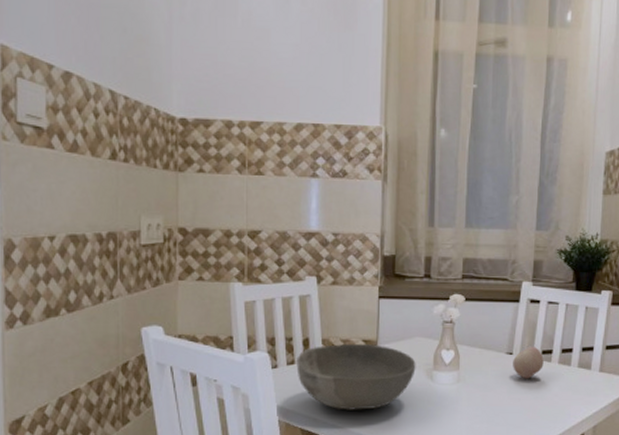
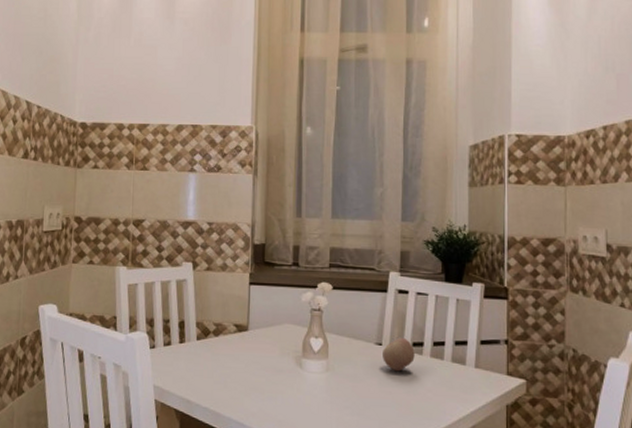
bowl: present [296,343,416,410] -> none [172,327,285,394]

